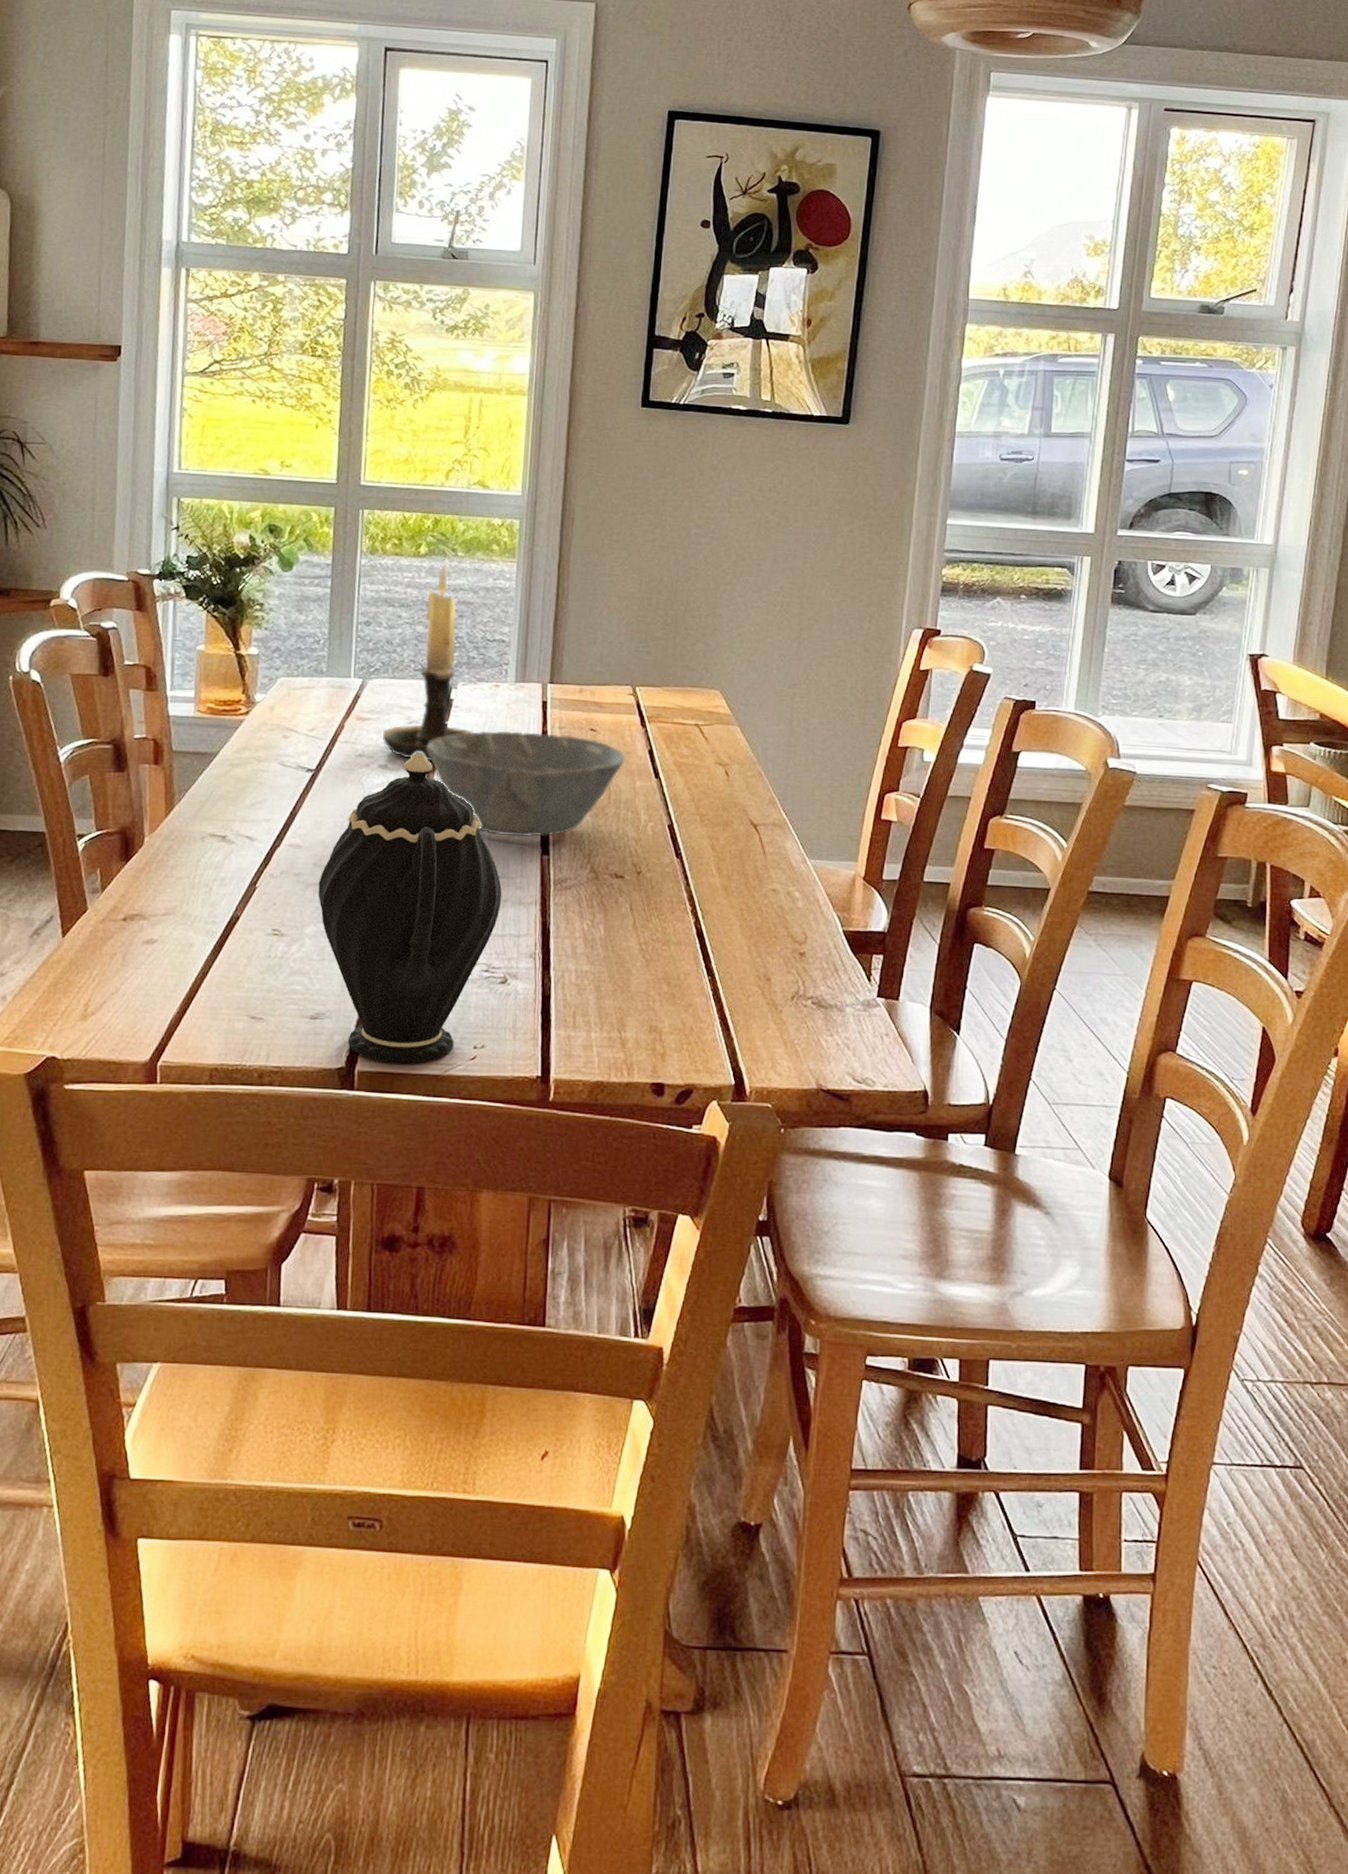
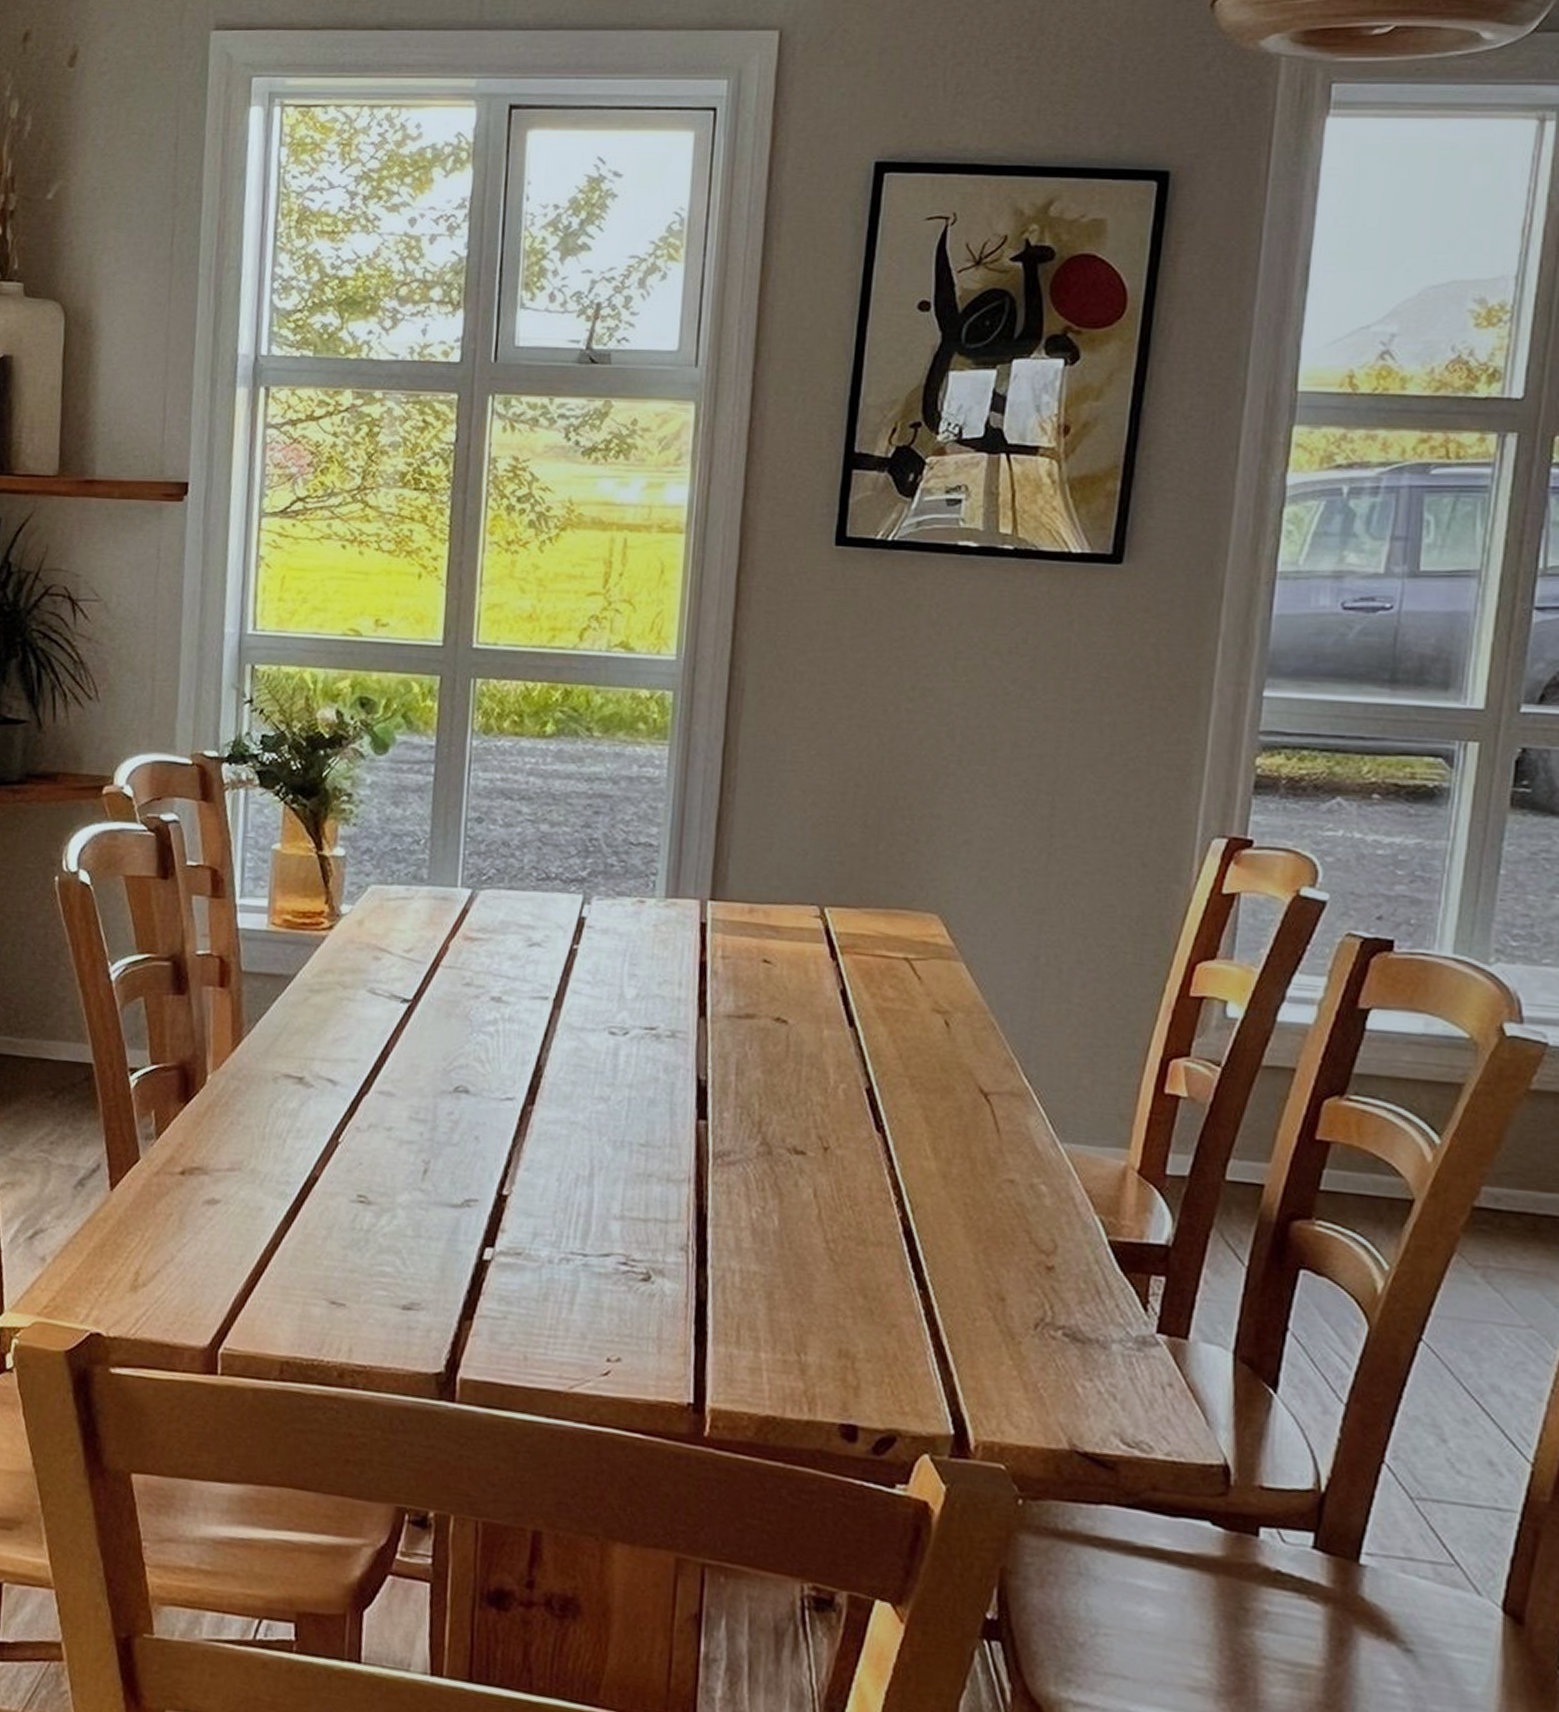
teapot: present [318,752,502,1064] -> none [413,982,646,1374]
candle holder: present [383,563,475,760] -> none [496,746,613,994]
bowl: present [426,730,625,837] -> none [550,958,809,1097]

